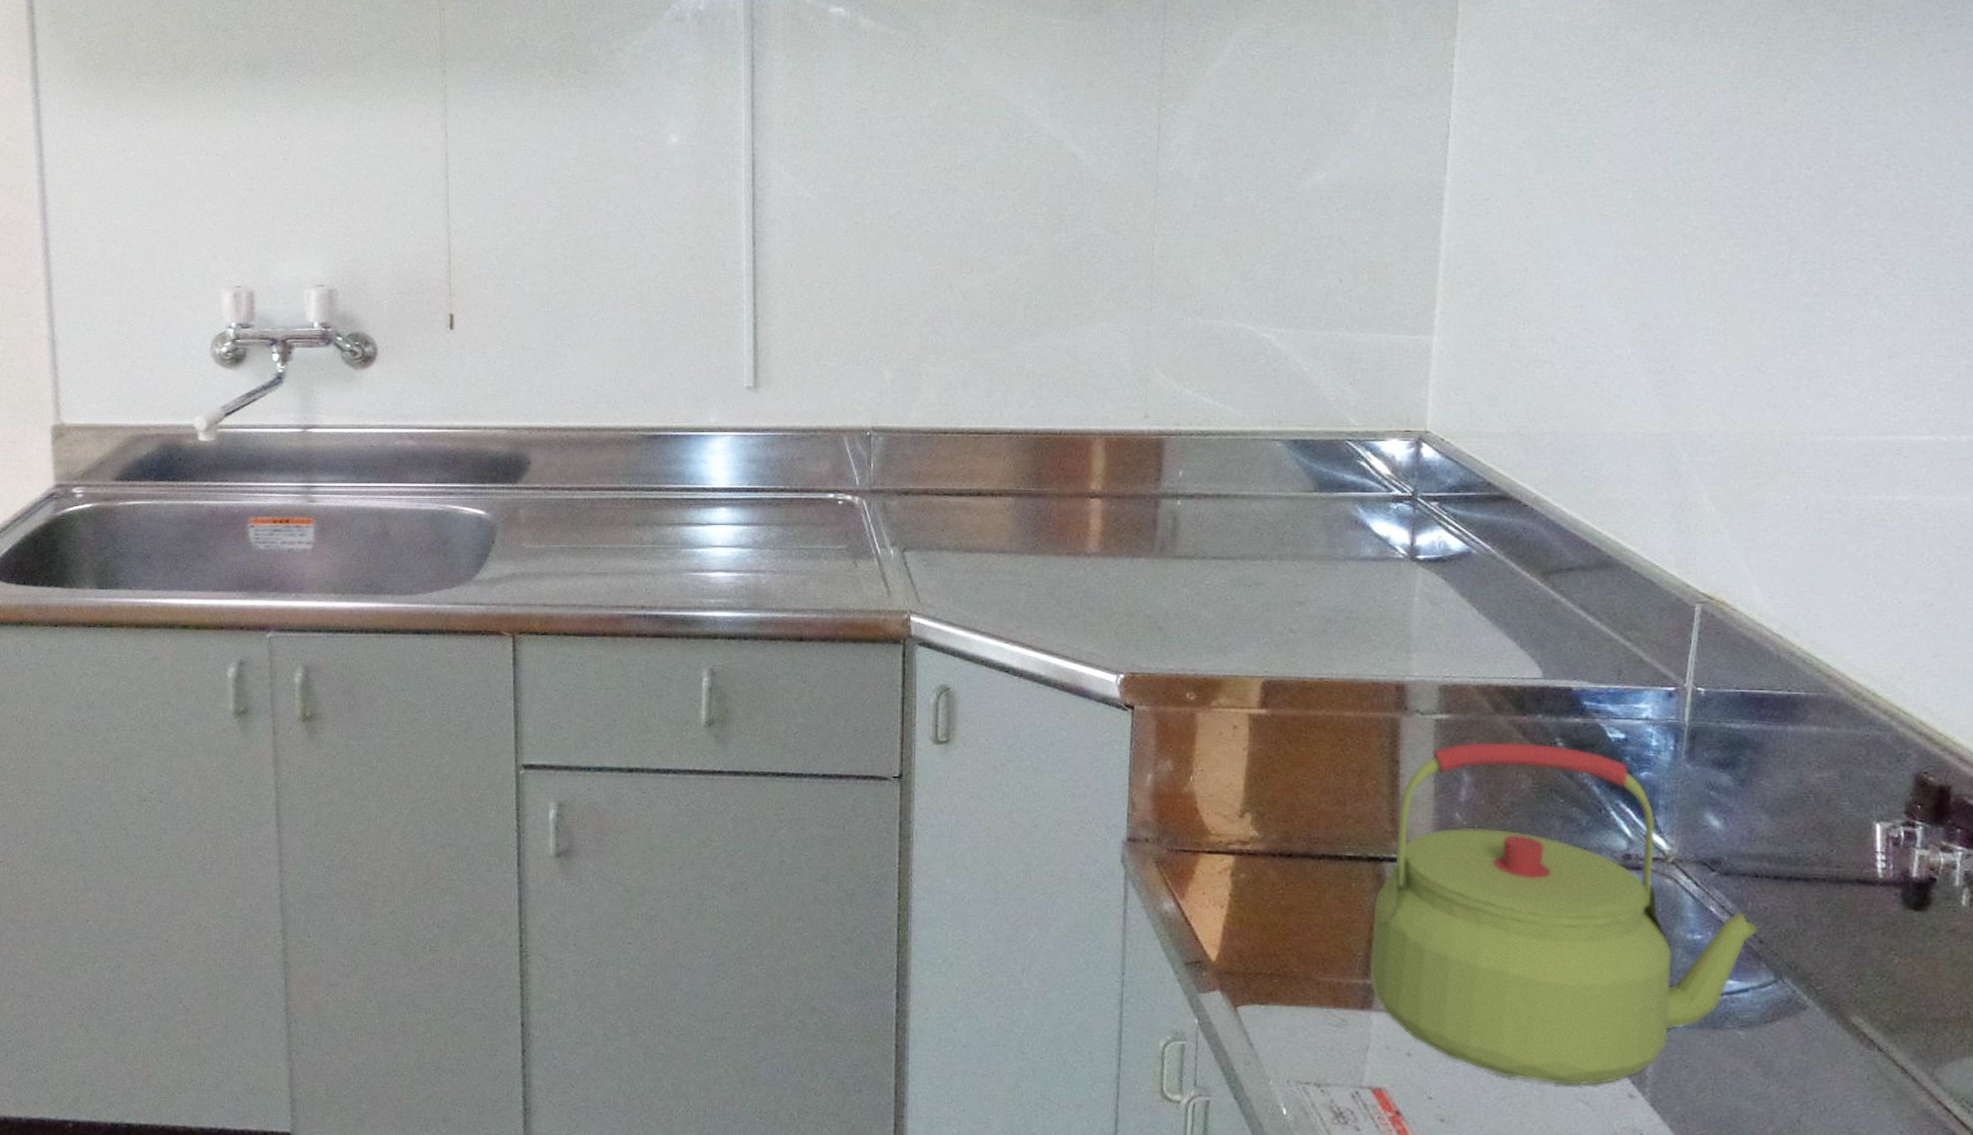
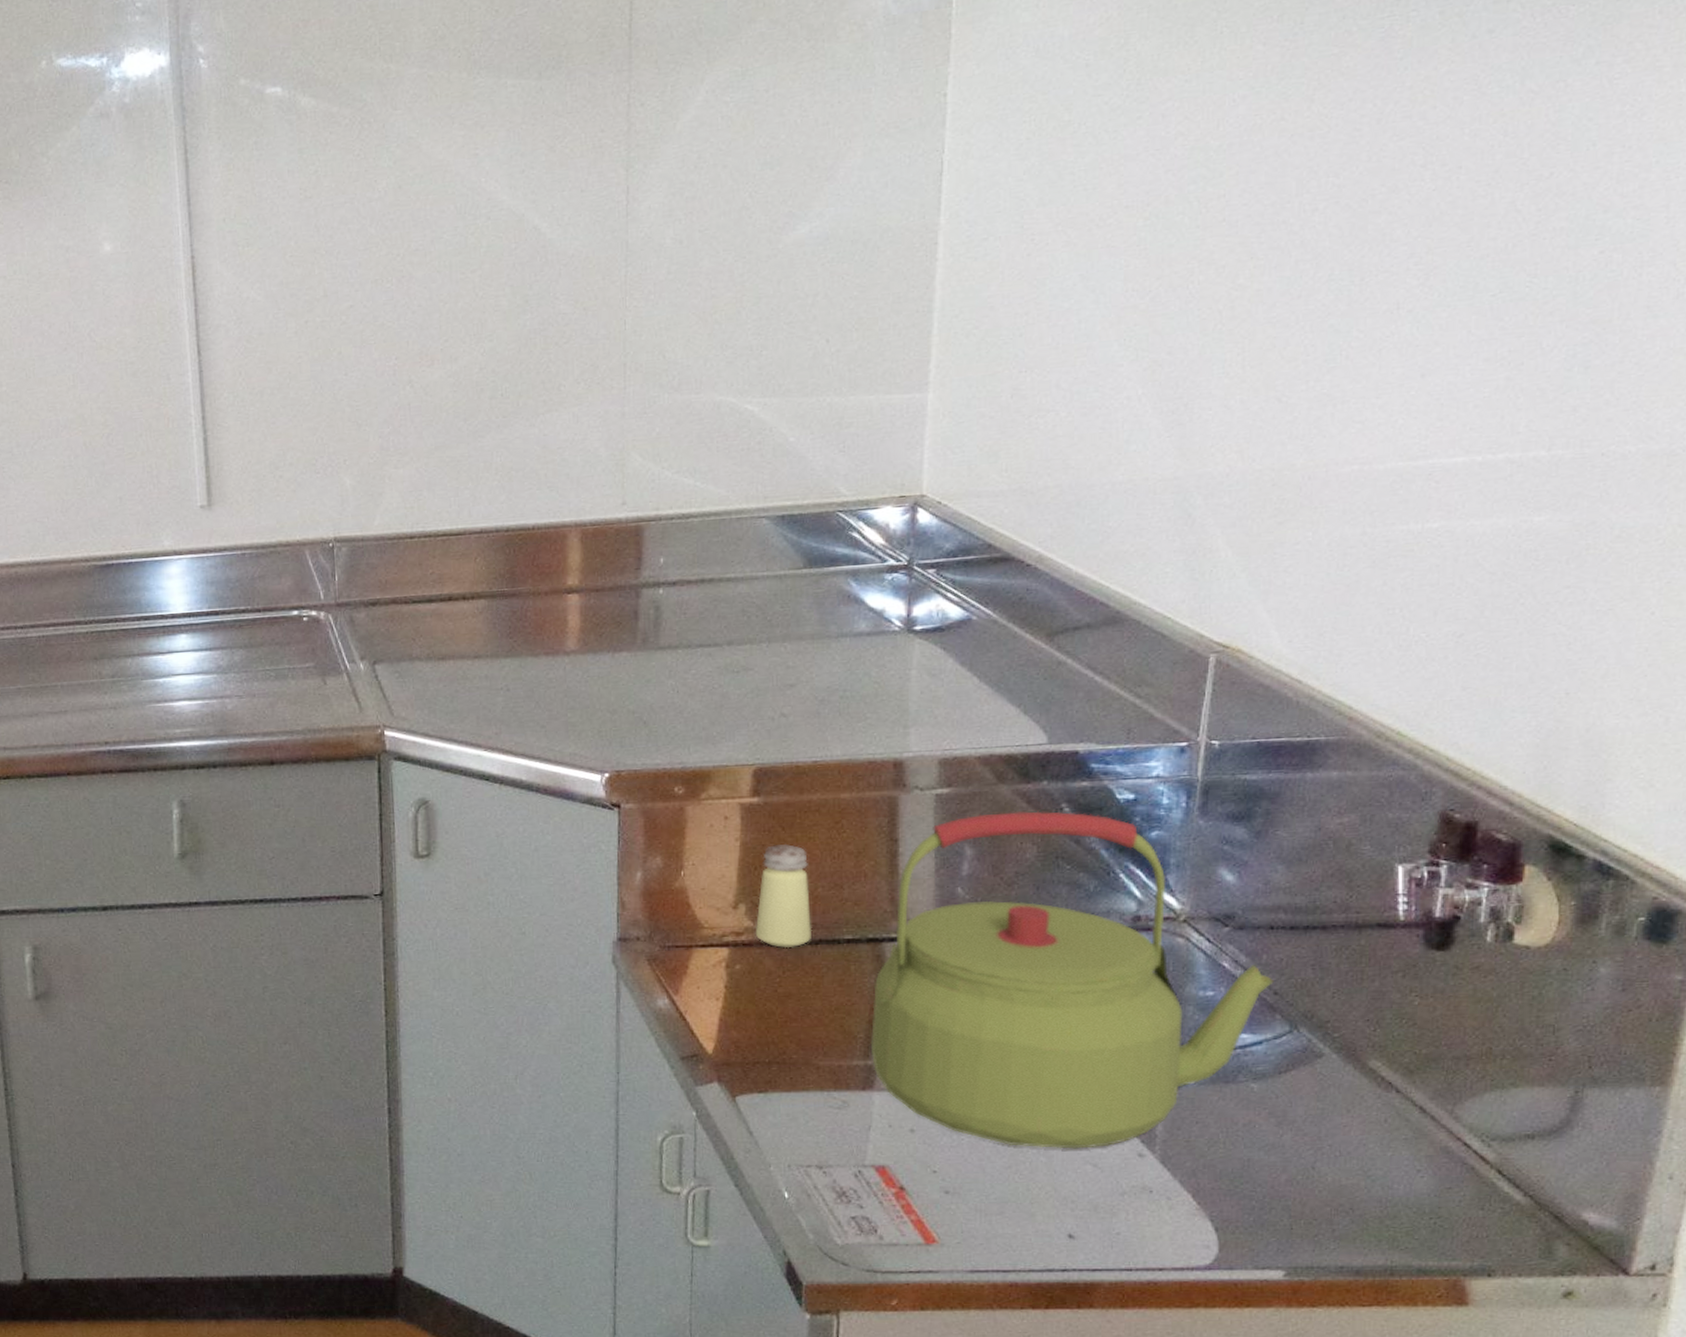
saltshaker: none [1260,756,1315,861] -> present [755,843,812,949]

